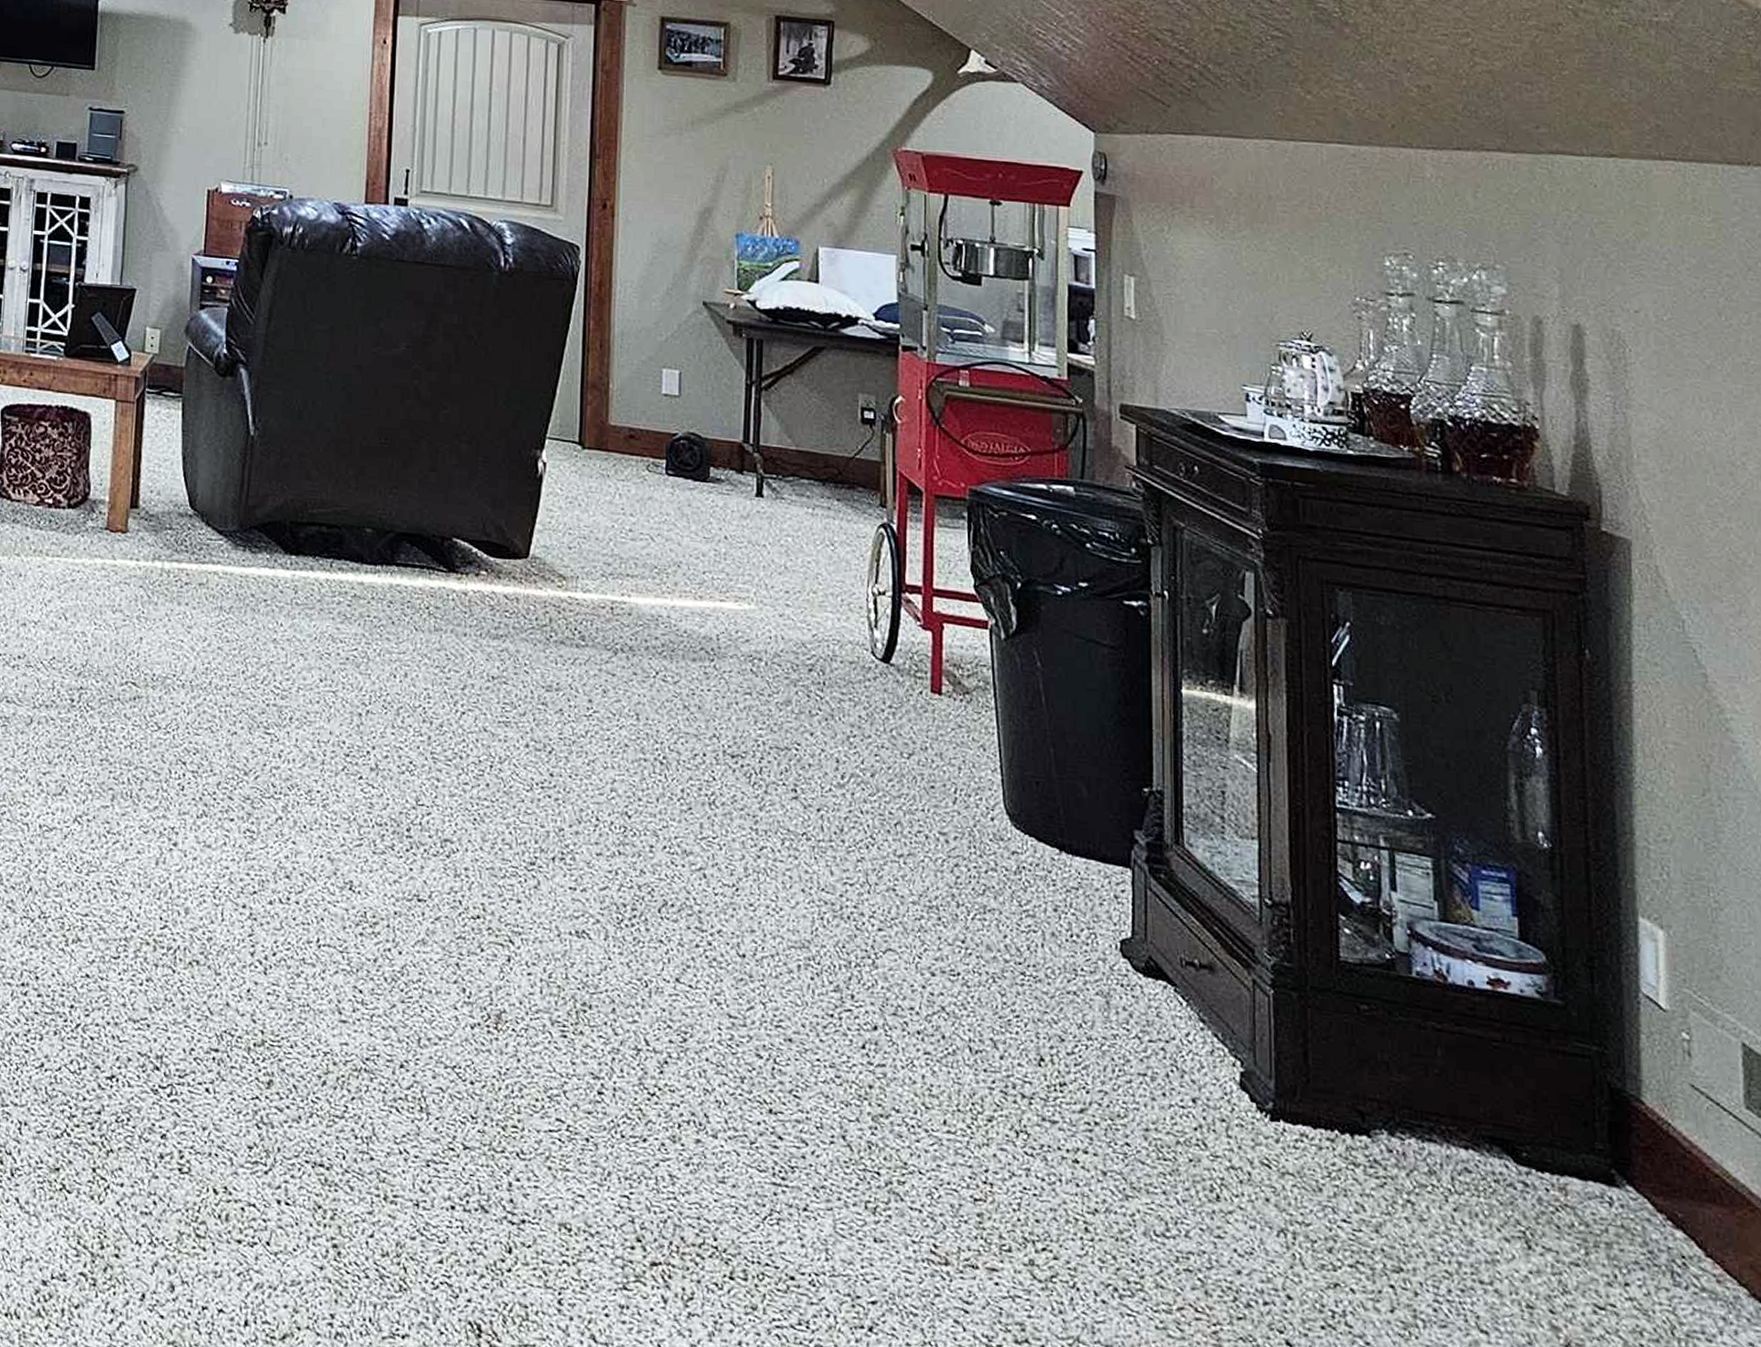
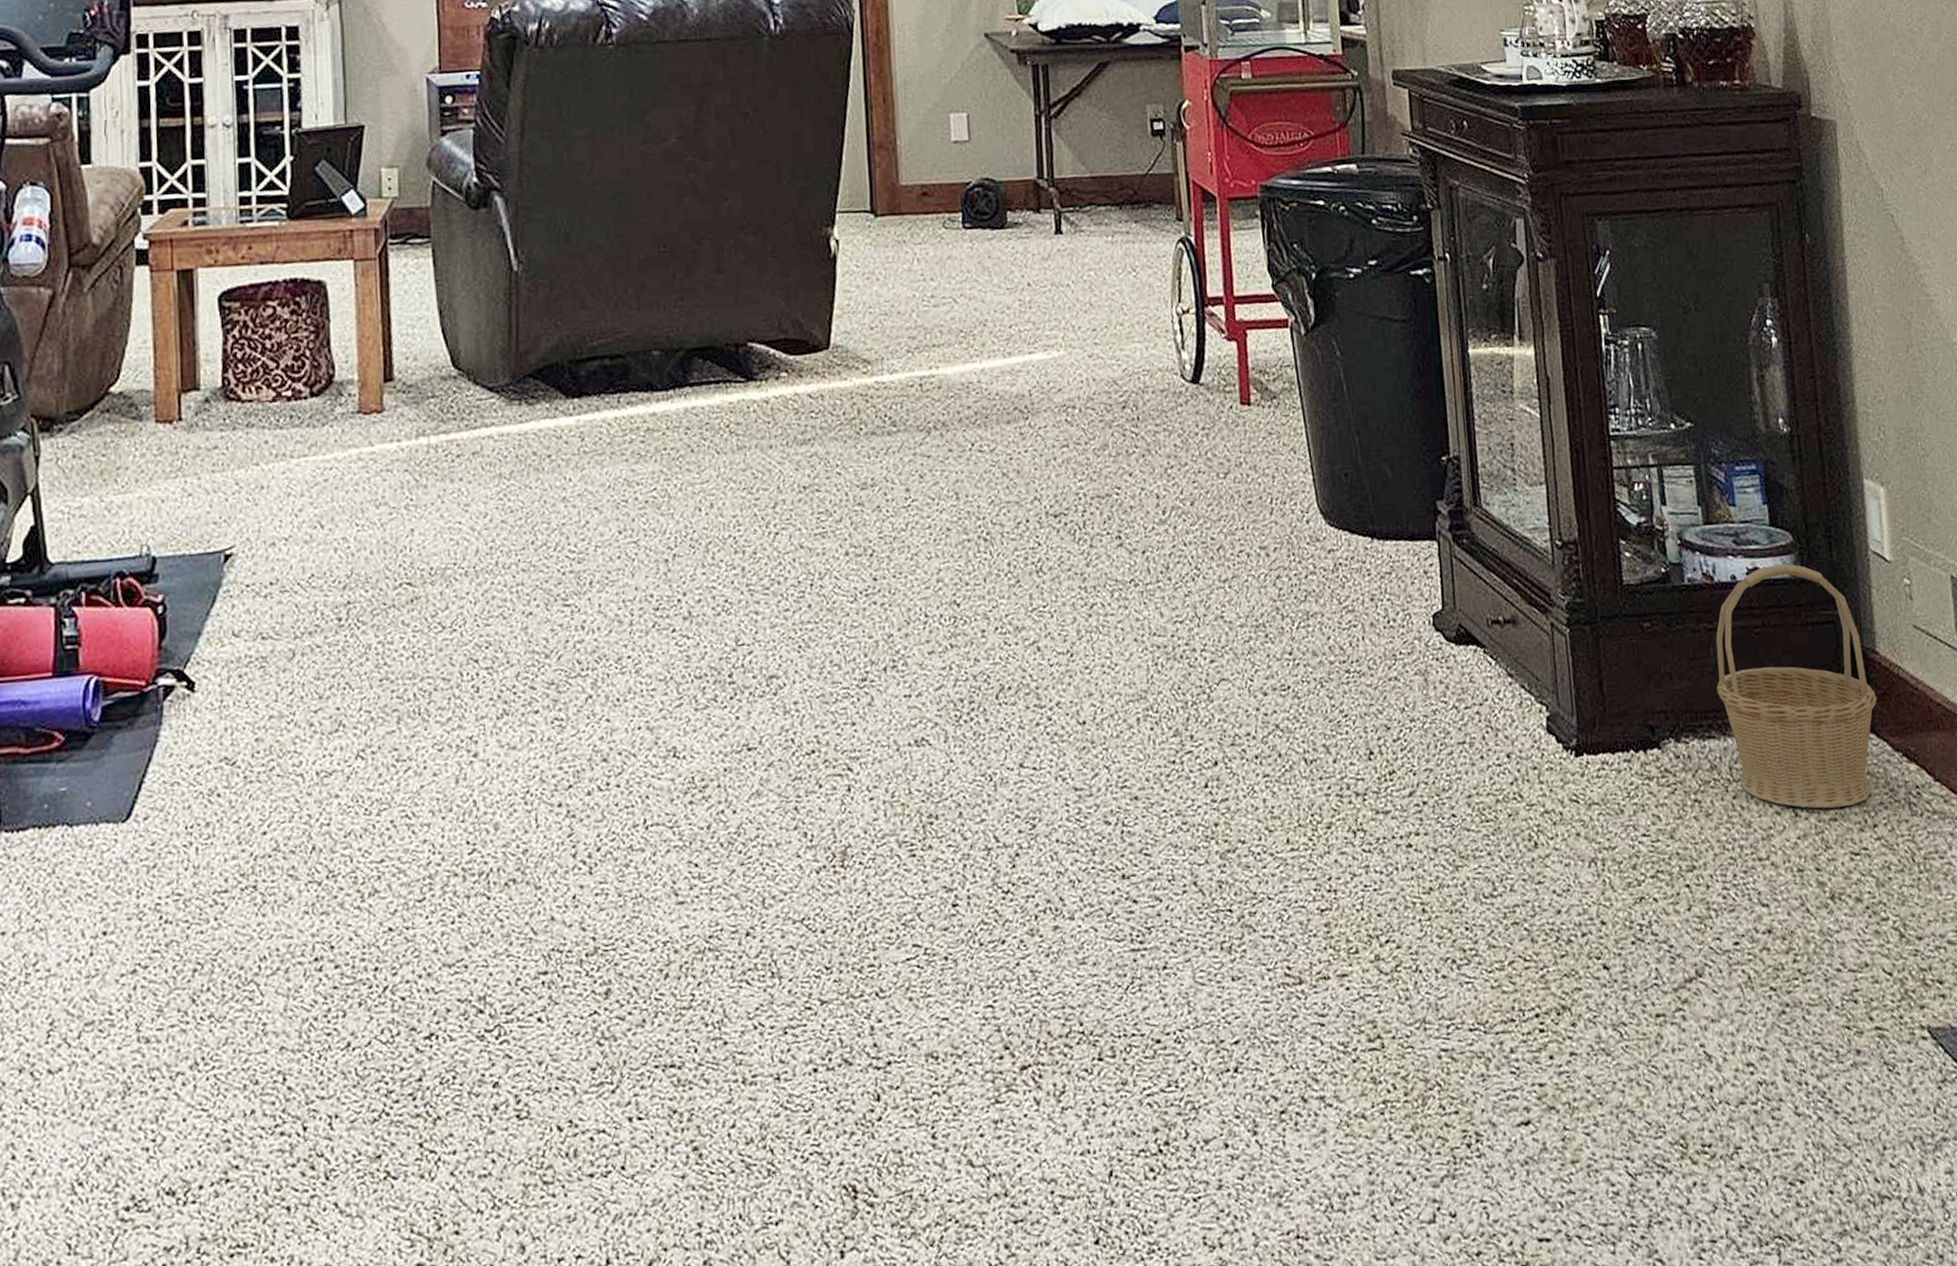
basket: none [1442,980,1639,1256] -> present [1716,563,1877,809]

